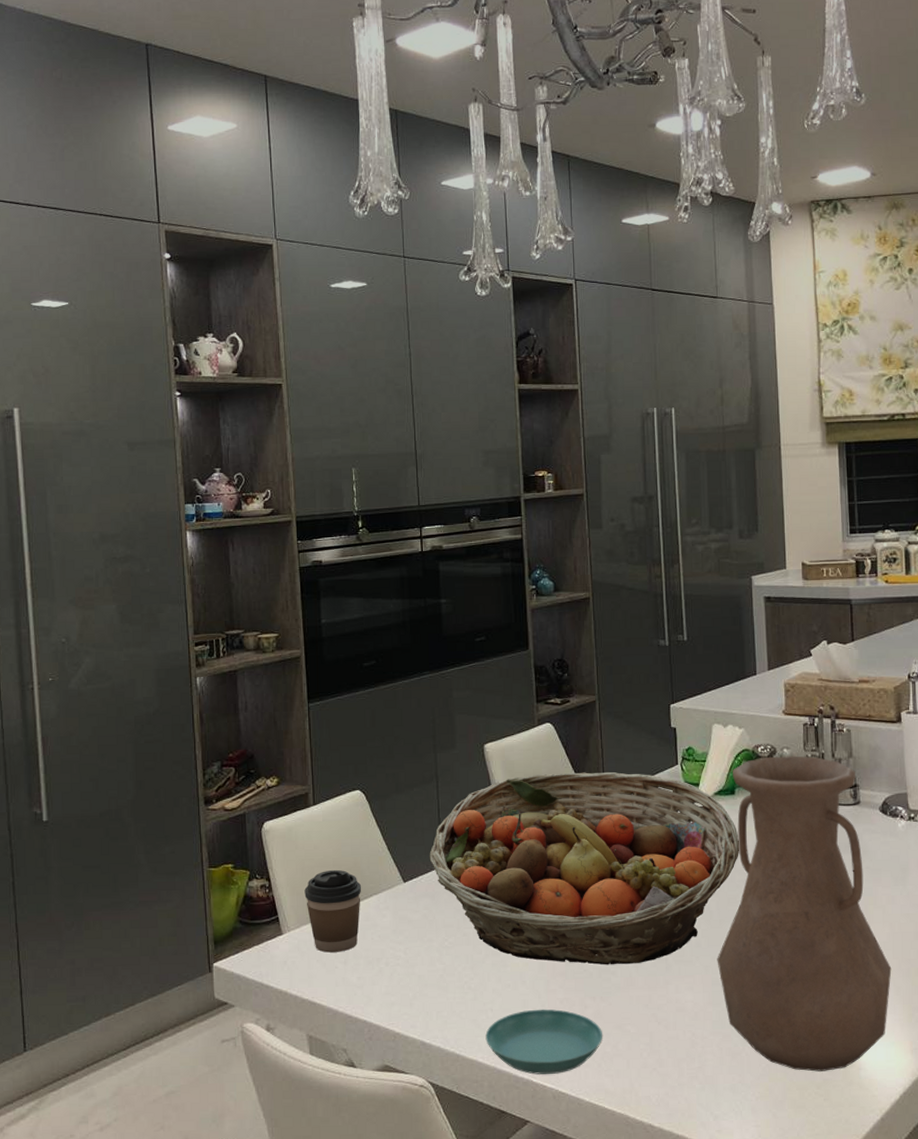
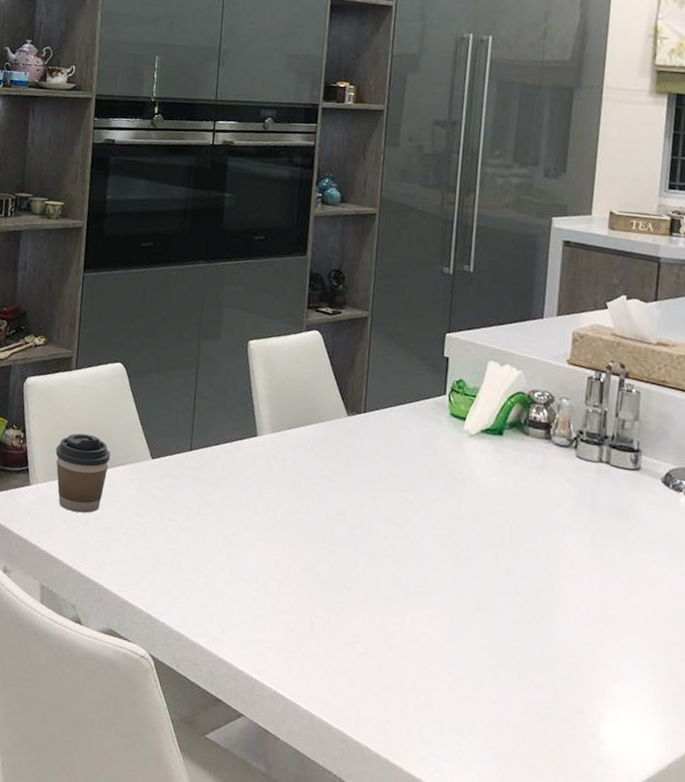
fruit basket: present [429,771,739,965] -> none [179,378,501,585]
saucer: present [485,1009,603,1075] -> none [211,606,330,676]
vase: present [717,756,892,1072] -> none [460,403,652,739]

